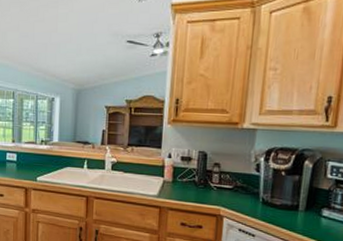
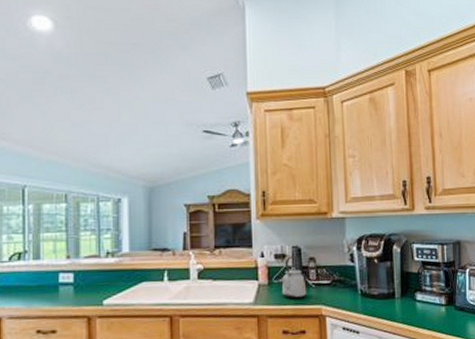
kettle: none [184,160,208,198] -> present [281,256,307,299]

